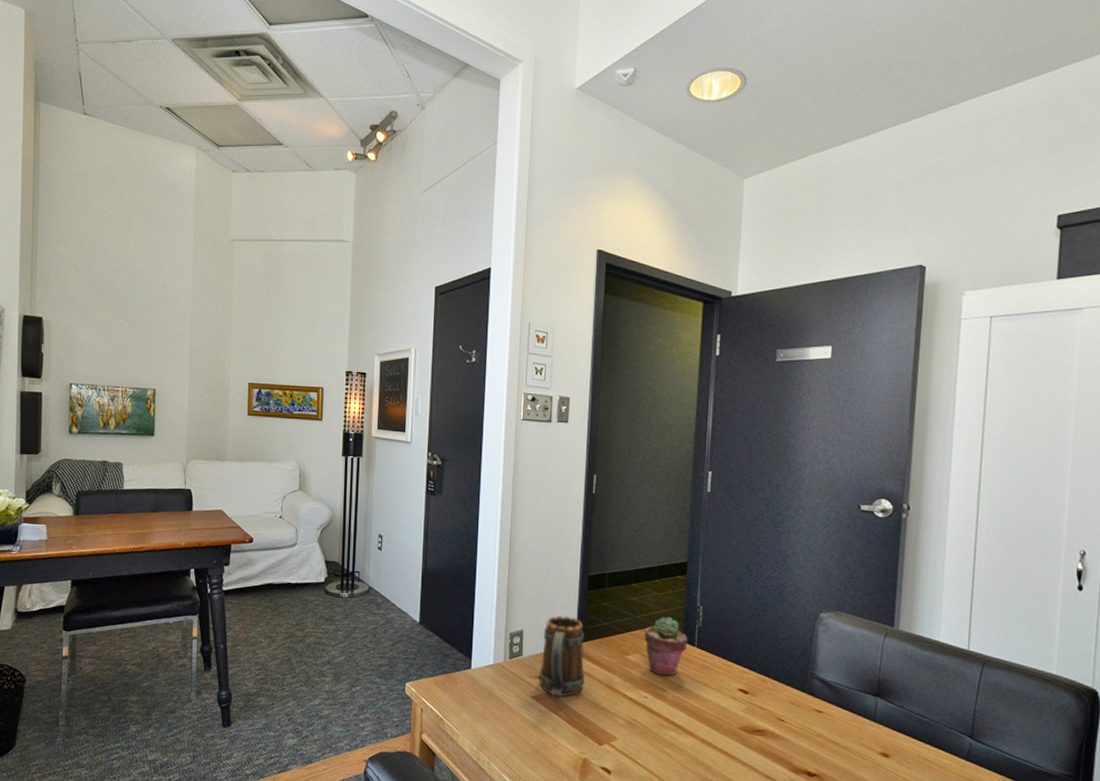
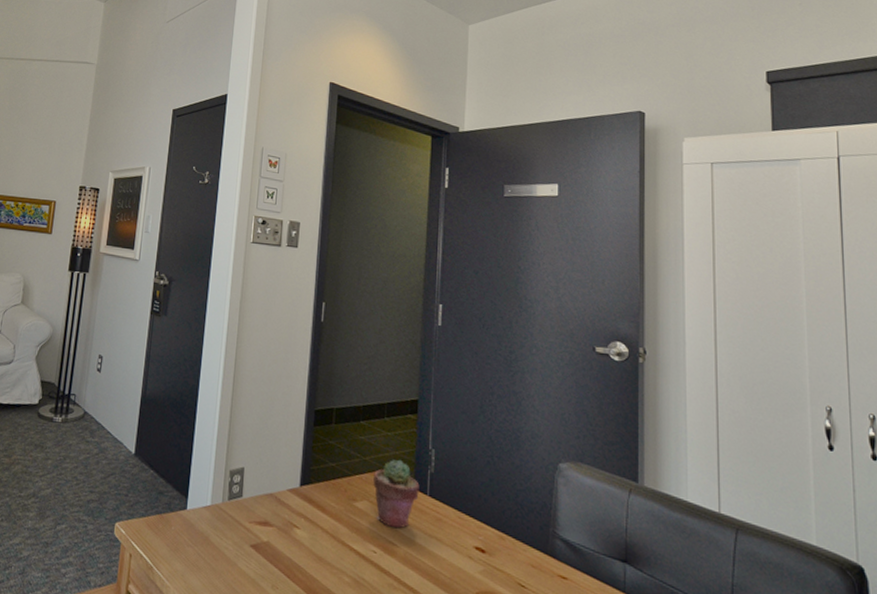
mug: present [538,615,586,697] -> none [259,453,310,547]

